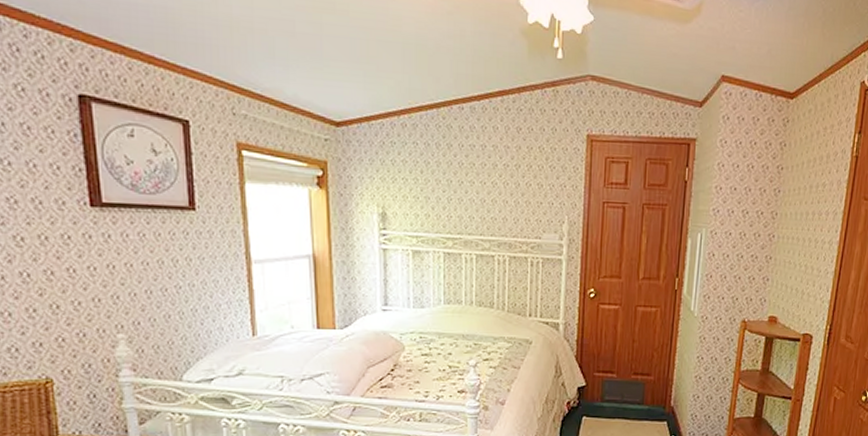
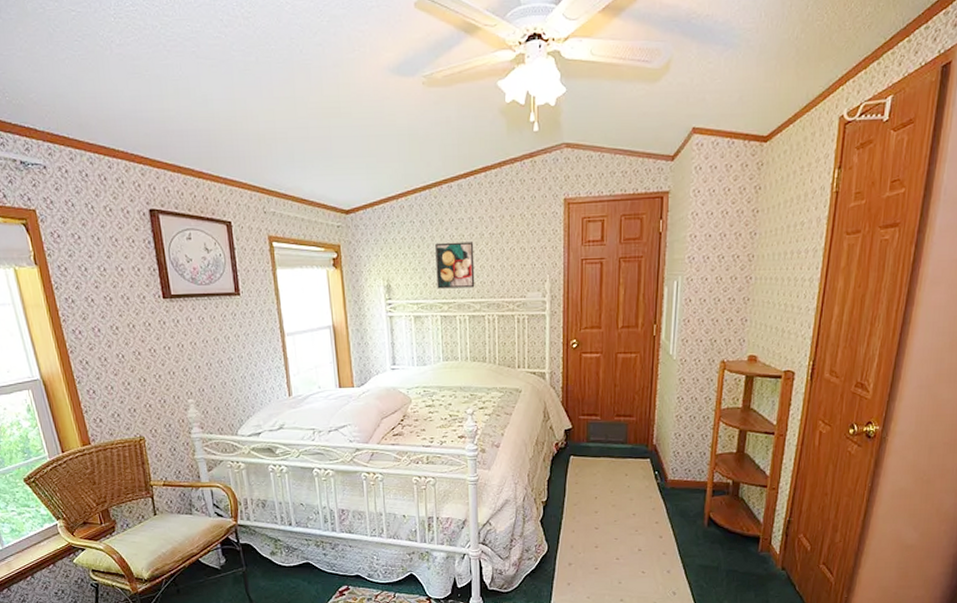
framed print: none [441,169,486,224] -> present [435,242,475,289]

